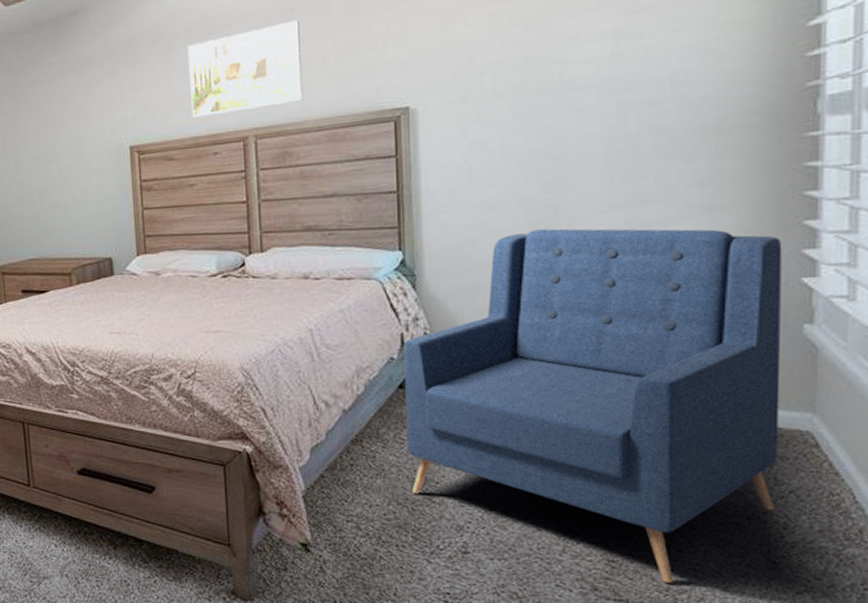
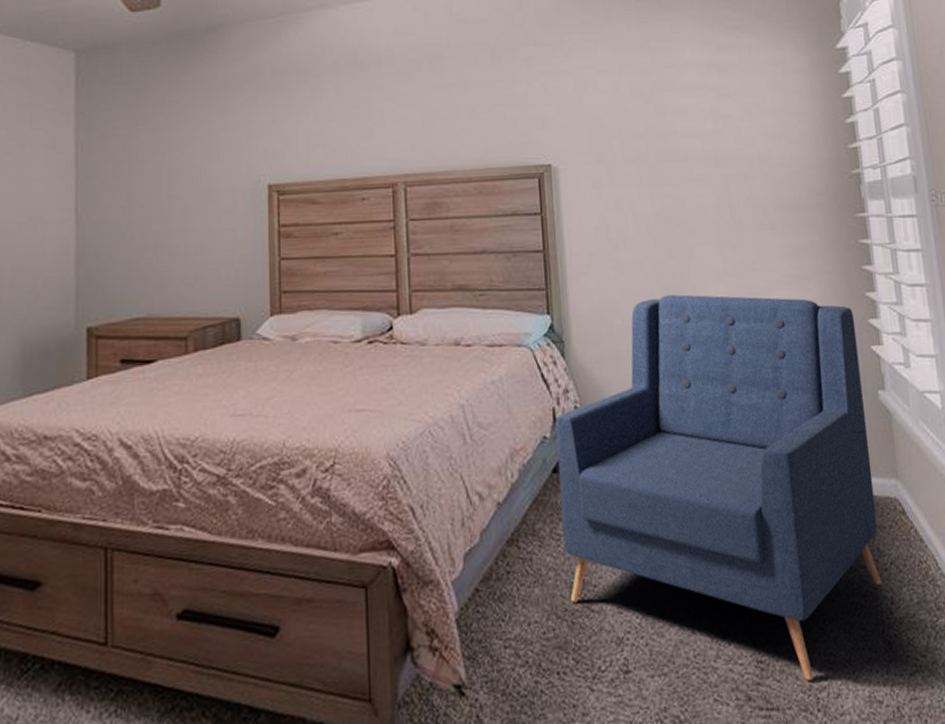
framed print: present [187,19,304,118] -> none [335,67,453,158]

